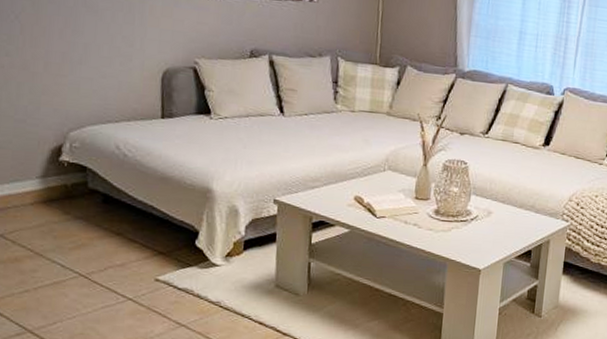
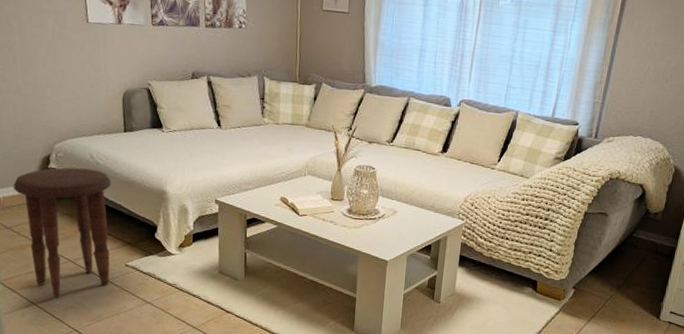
side table: none [9,160,142,323] -> present [13,167,111,298]

